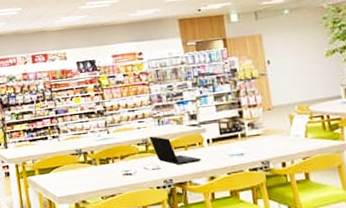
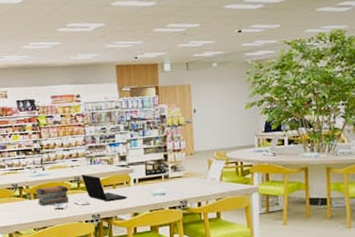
book stack: none [101,149,137,172] -> present [35,185,69,206]

